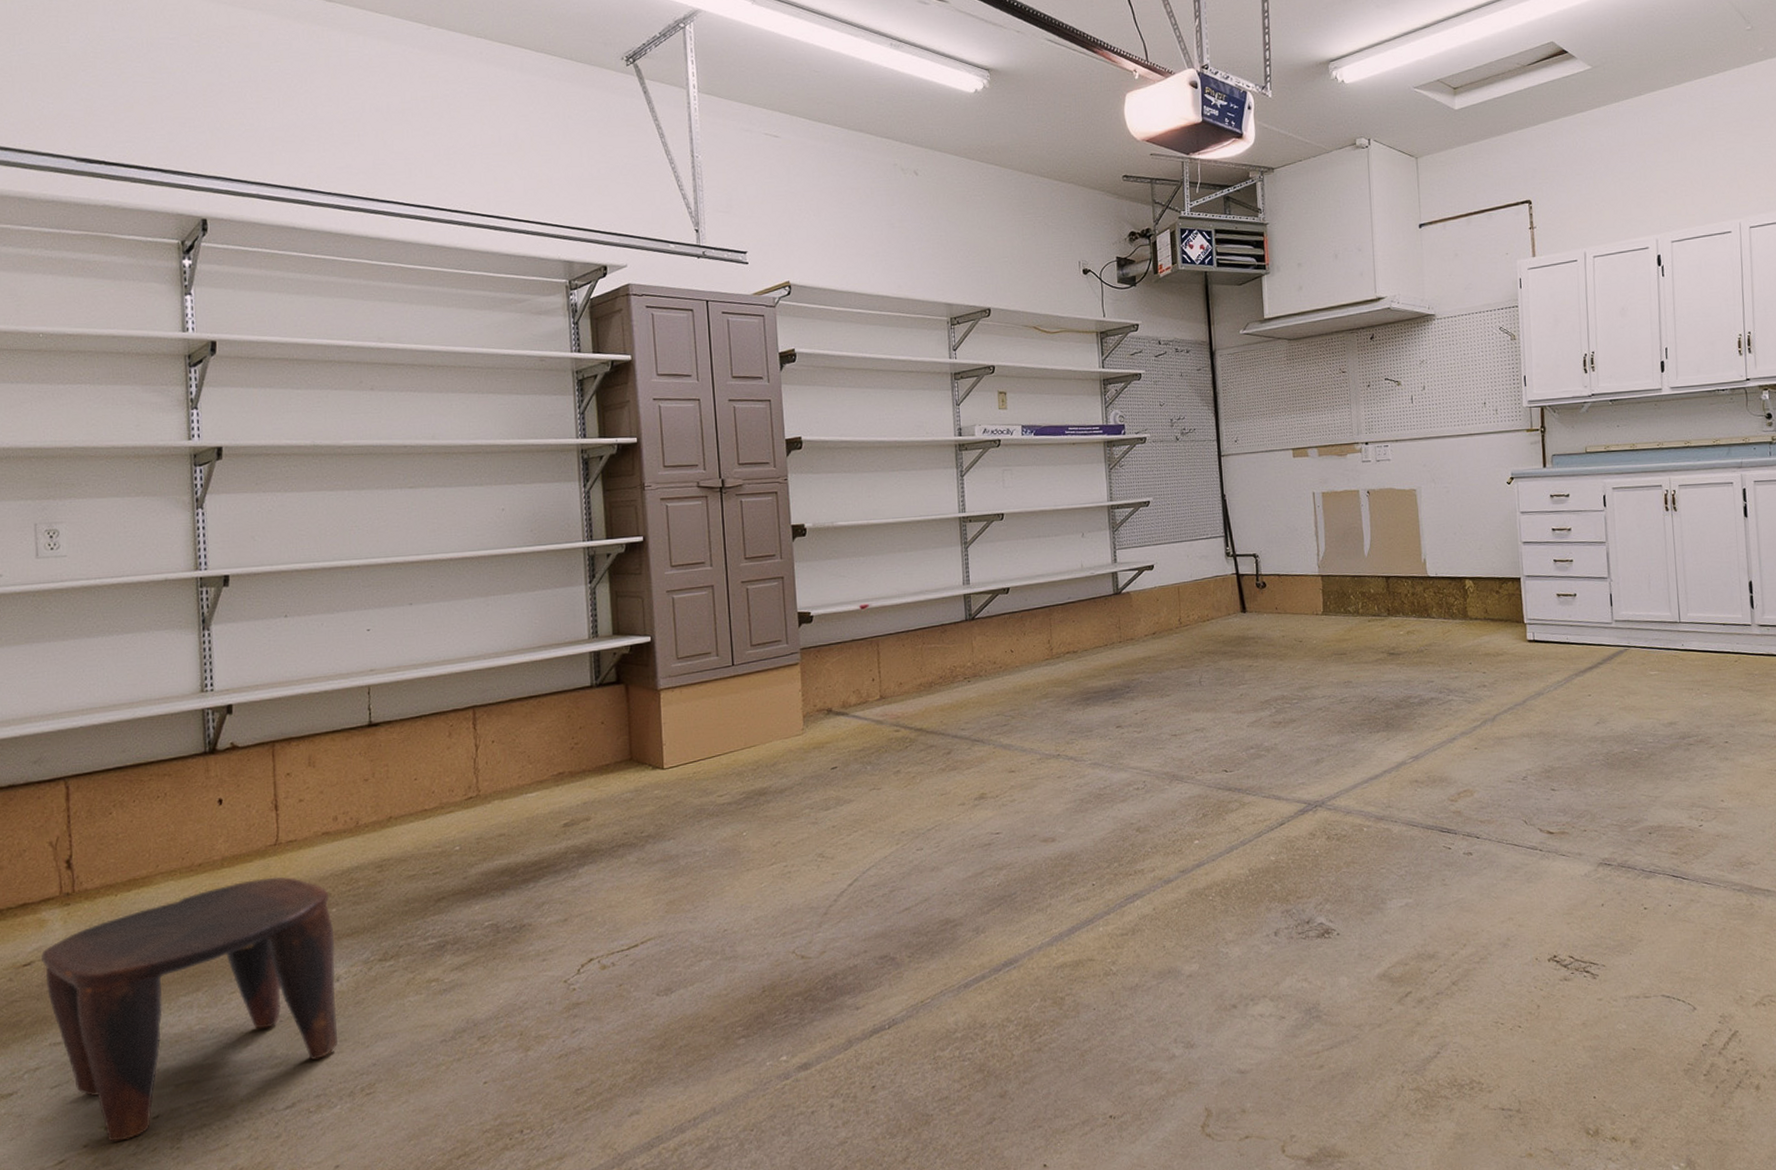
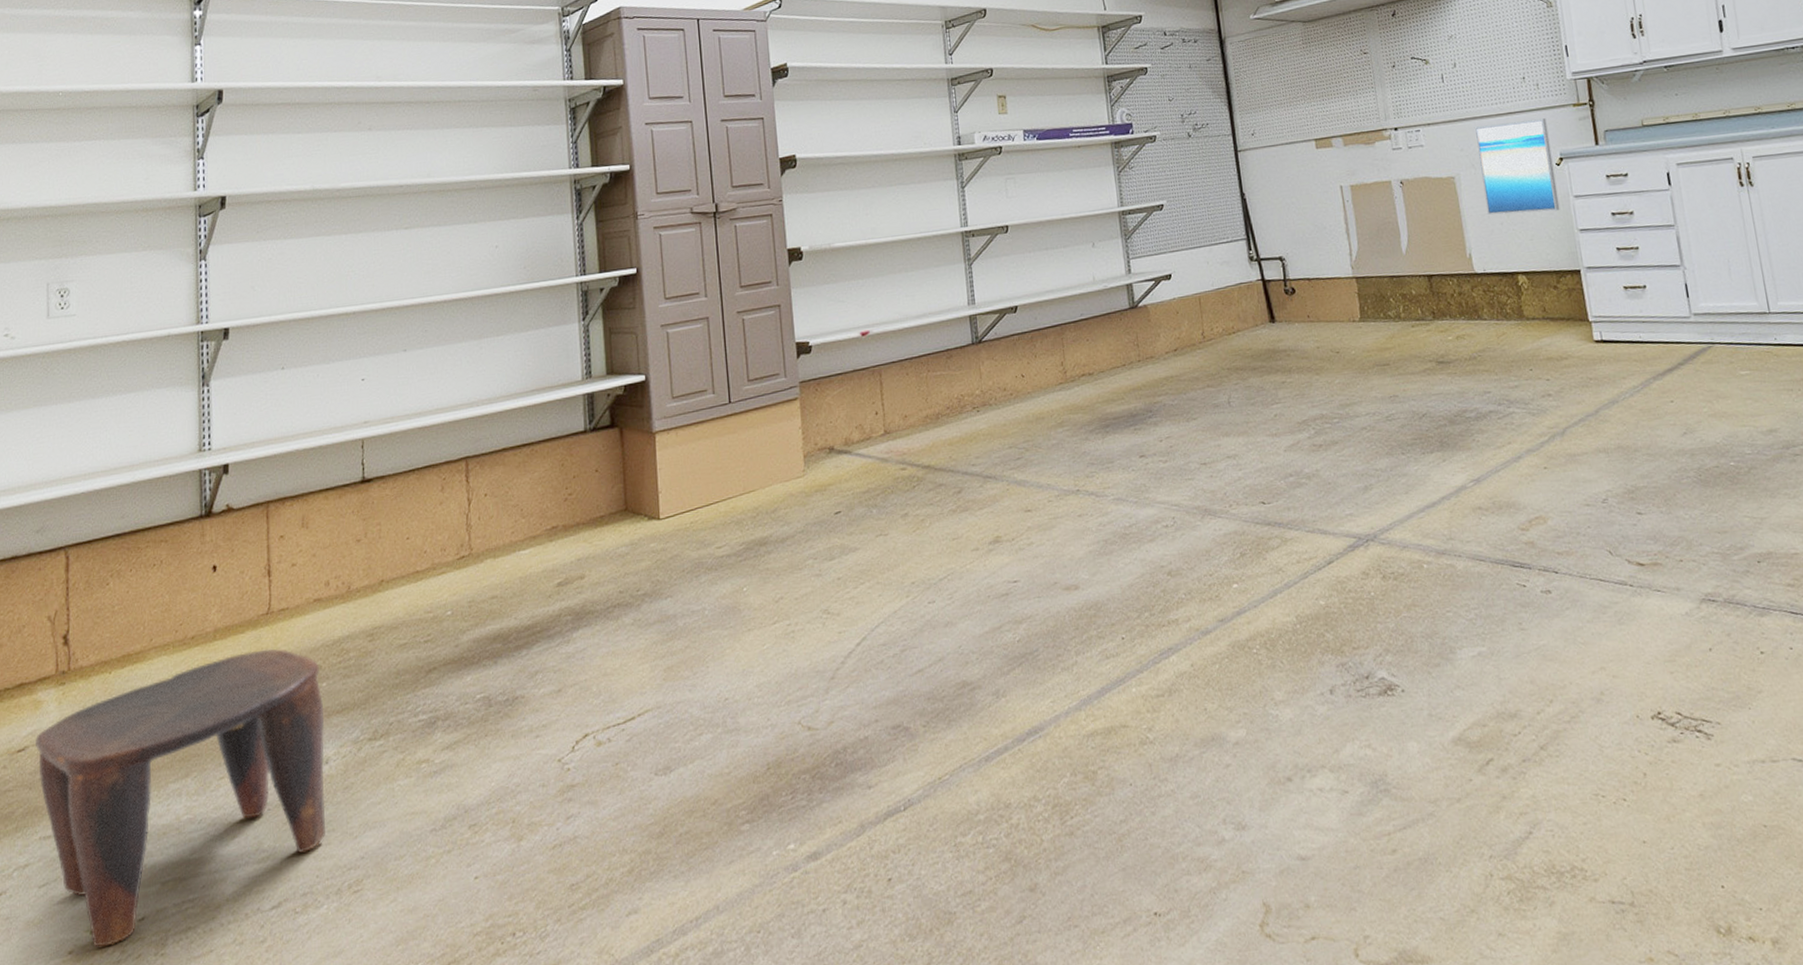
wall art: none [1437,441,1507,526] -> present [1474,118,1560,216]

